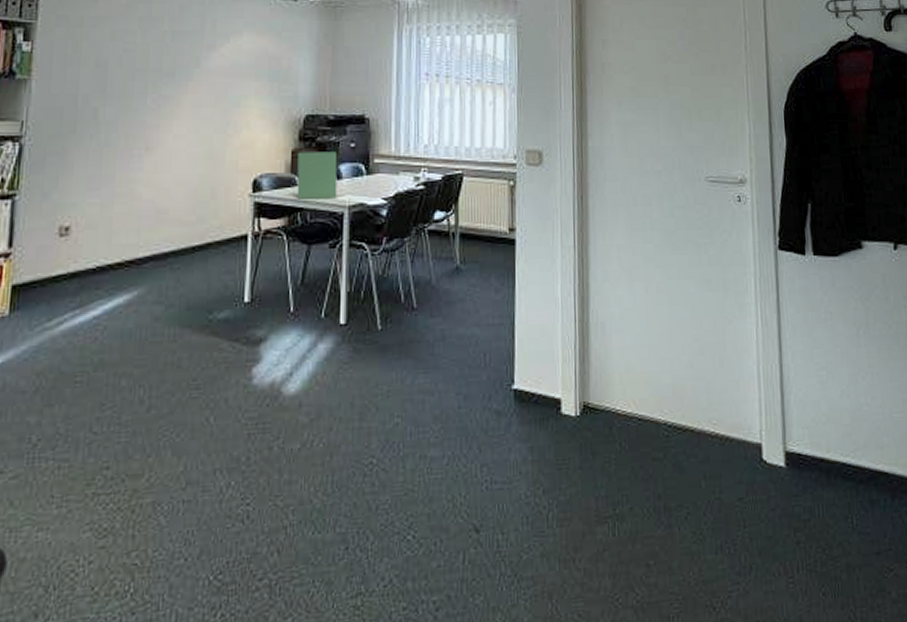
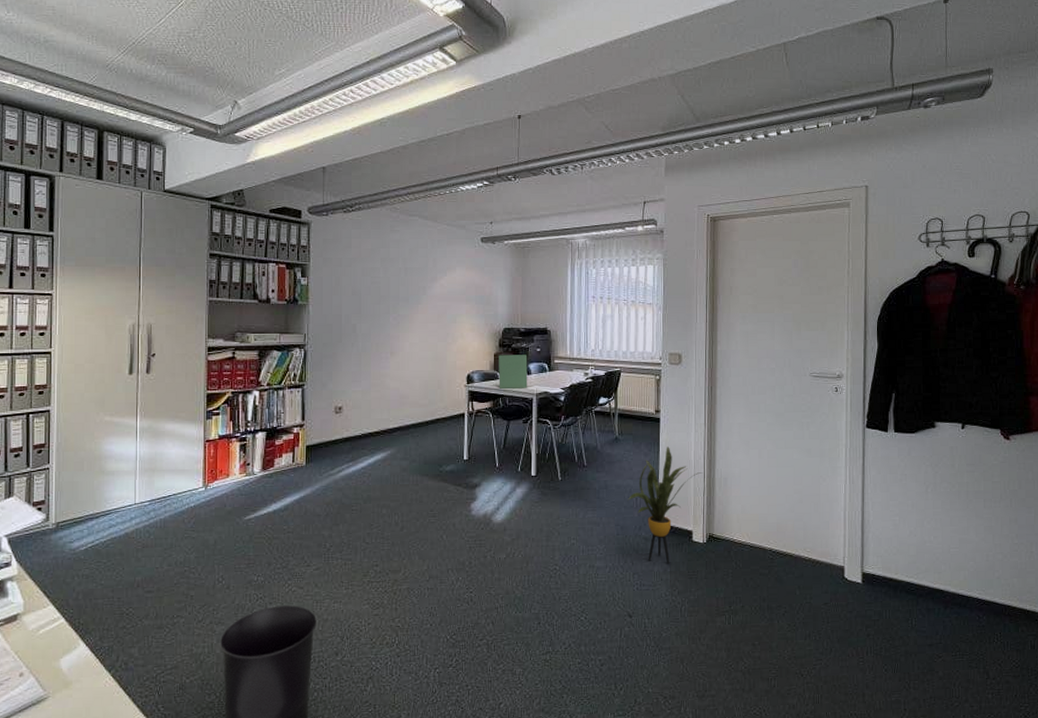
house plant: none [472,279,573,450] -> present [627,447,703,564]

